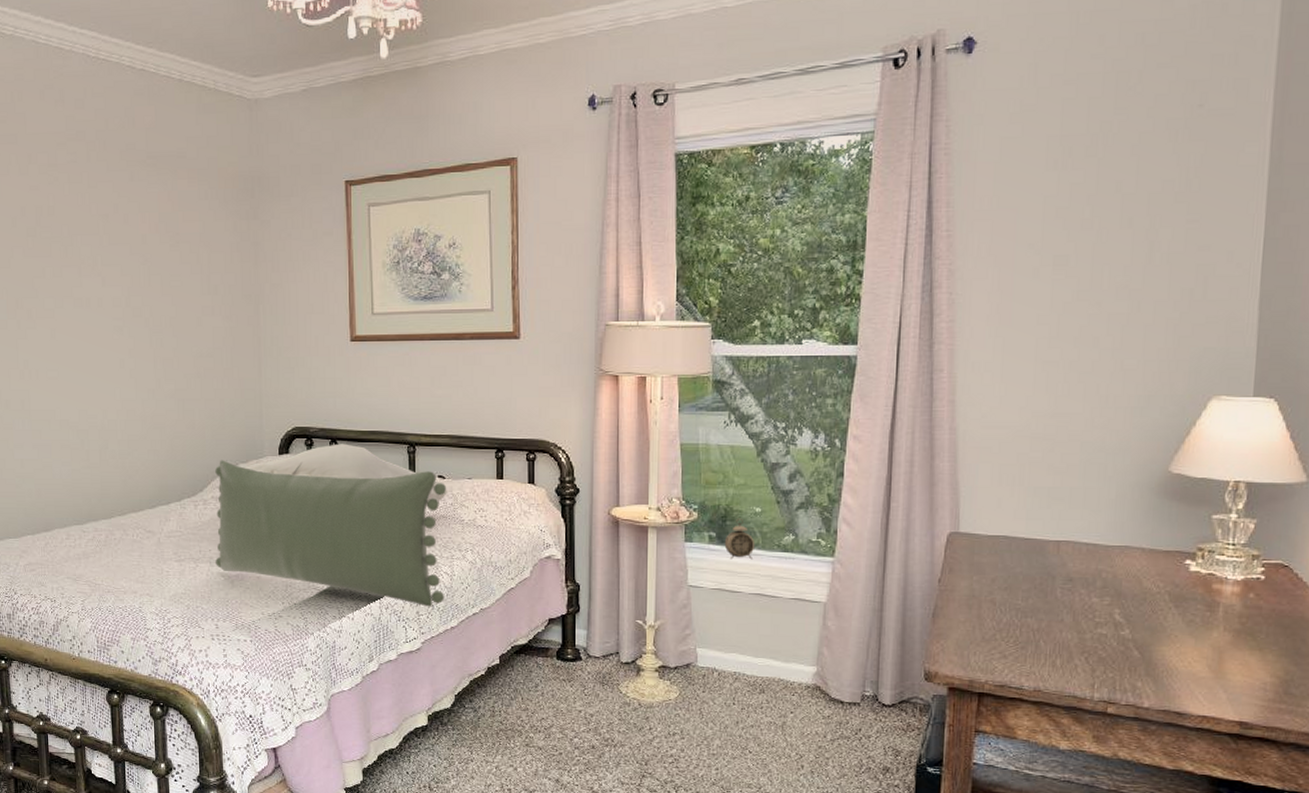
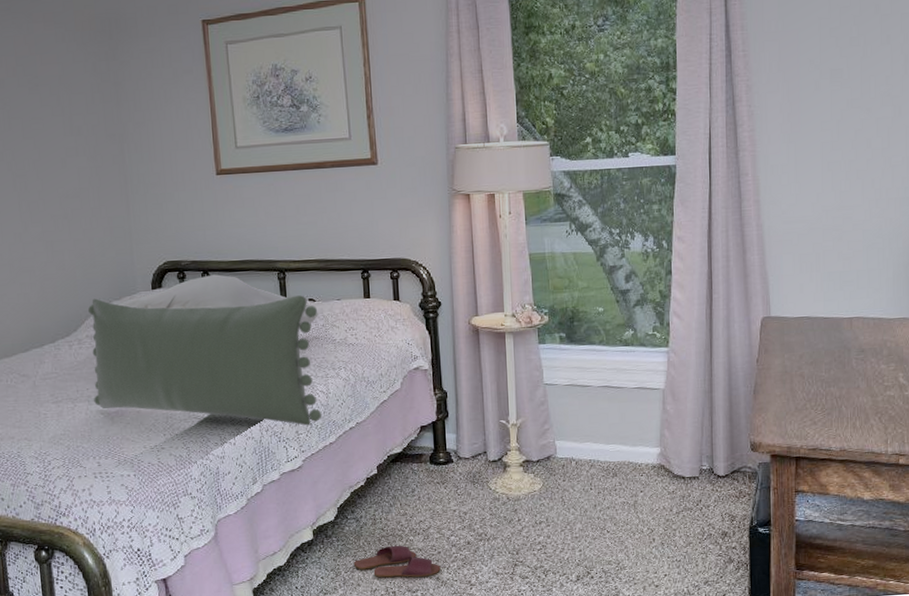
slippers: none [468,740,561,777] -> present [353,545,441,578]
alarm clock: present [724,518,756,560] -> none [573,318,601,357]

